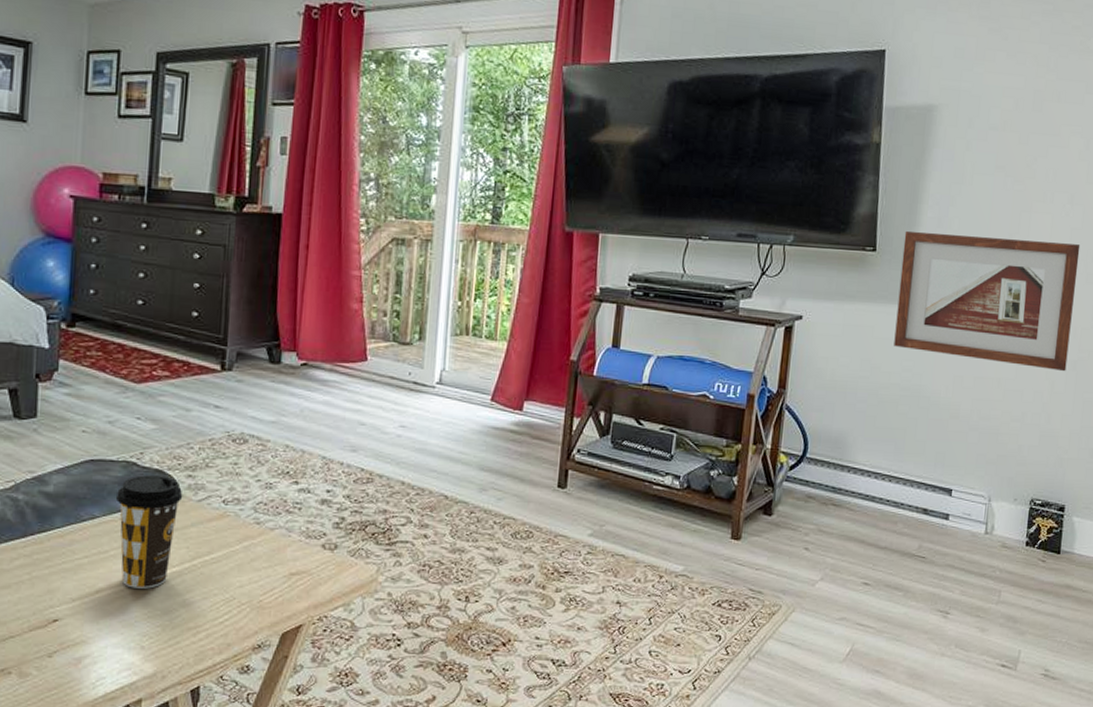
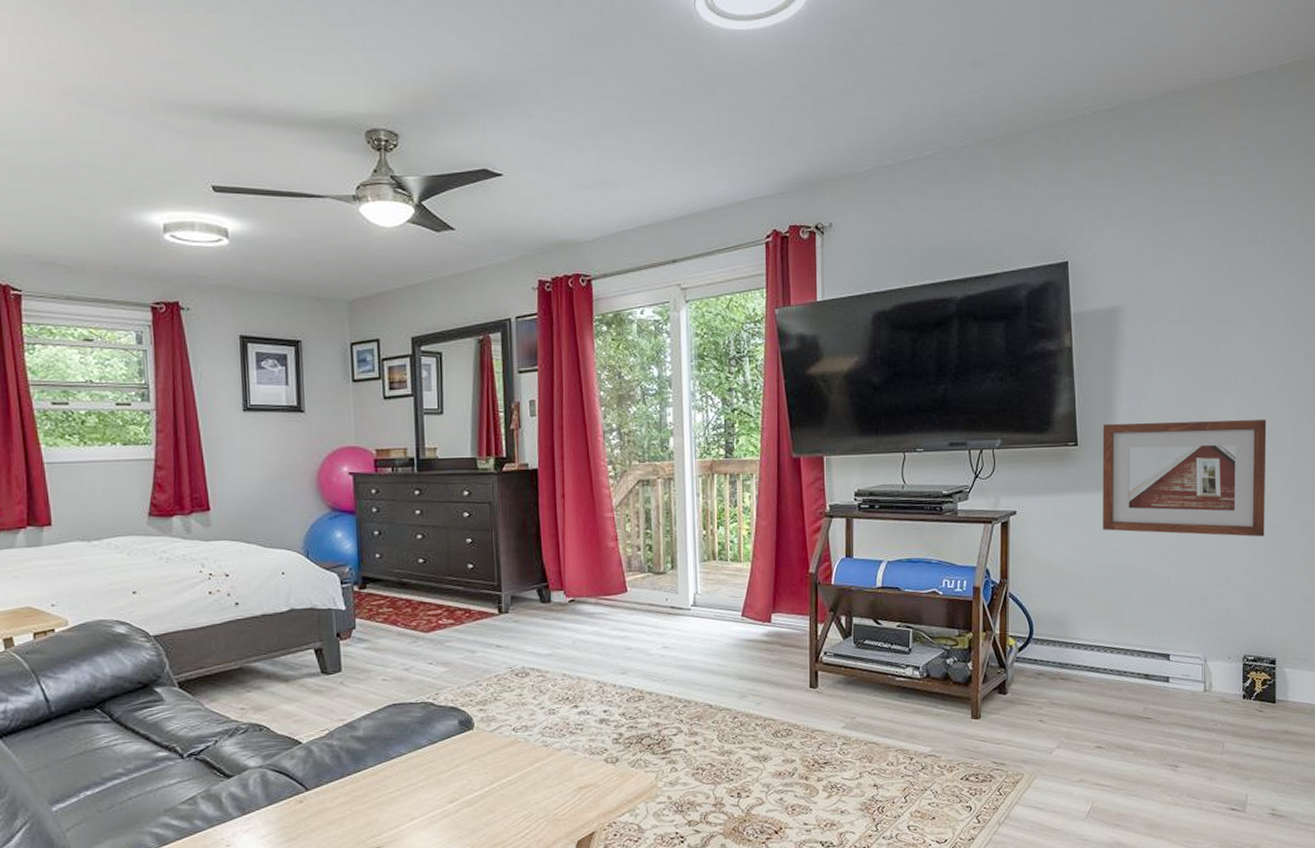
coffee cup: present [115,474,183,589] -> none [418,711,478,814]

